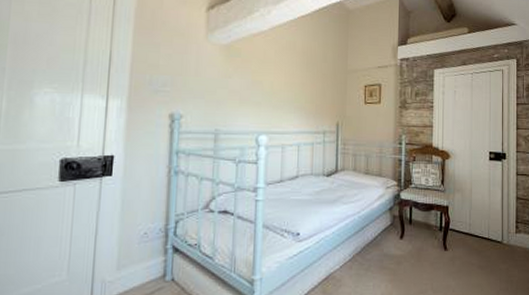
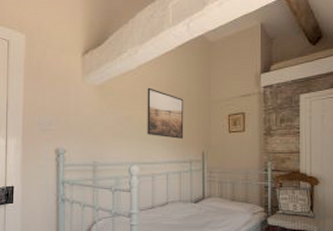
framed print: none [278,51,319,108] -> present [147,87,184,139]

